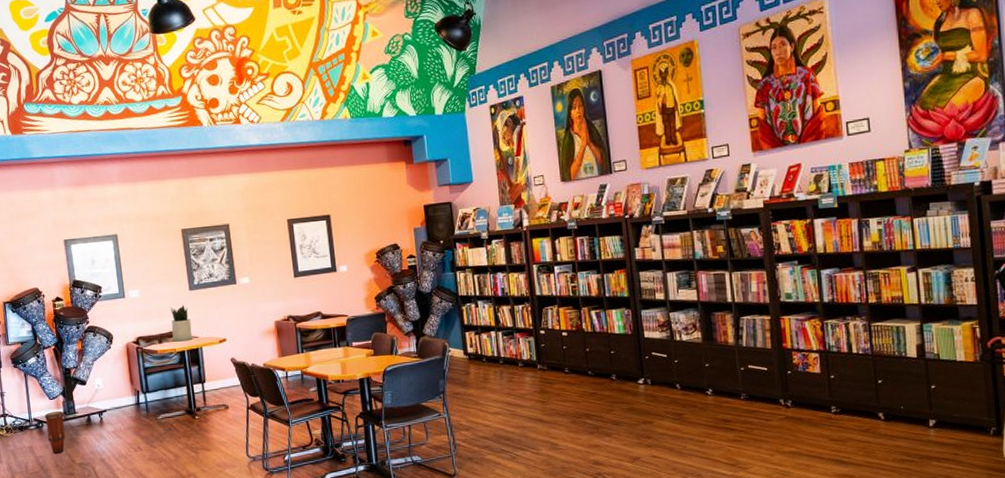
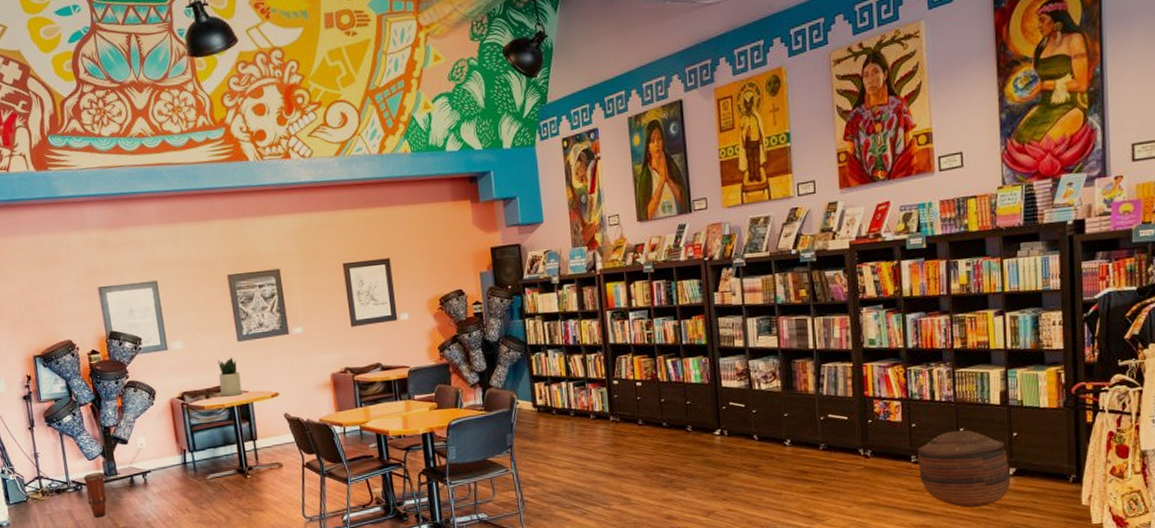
basket: none [837,382,931,458] -> present [917,430,1011,507]

